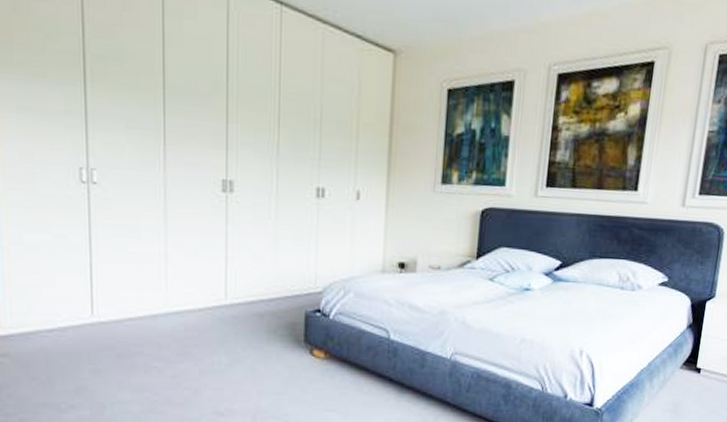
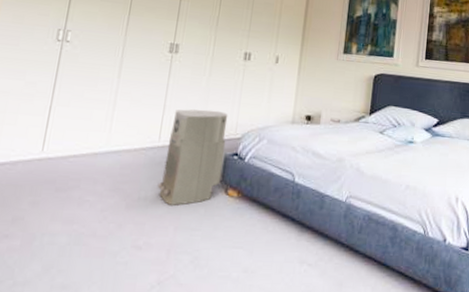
air purifier: none [231,260,305,369] -> present [157,109,228,206]

